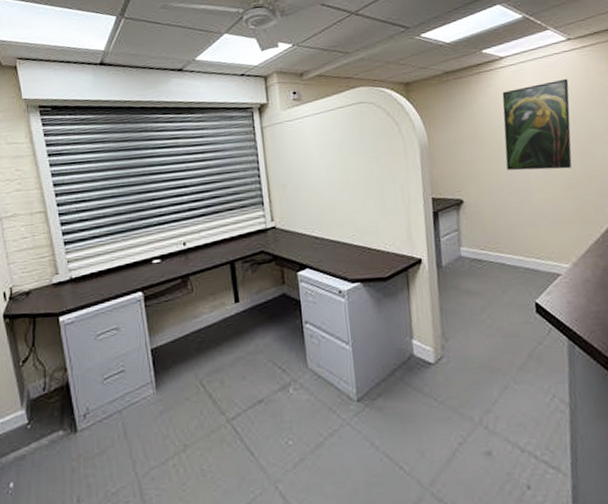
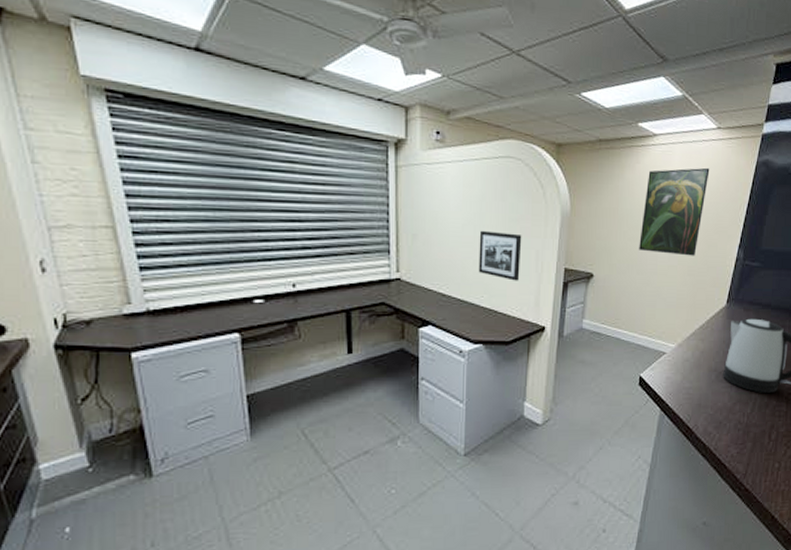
picture frame: none [343,171,388,217] -> present [478,230,522,281]

